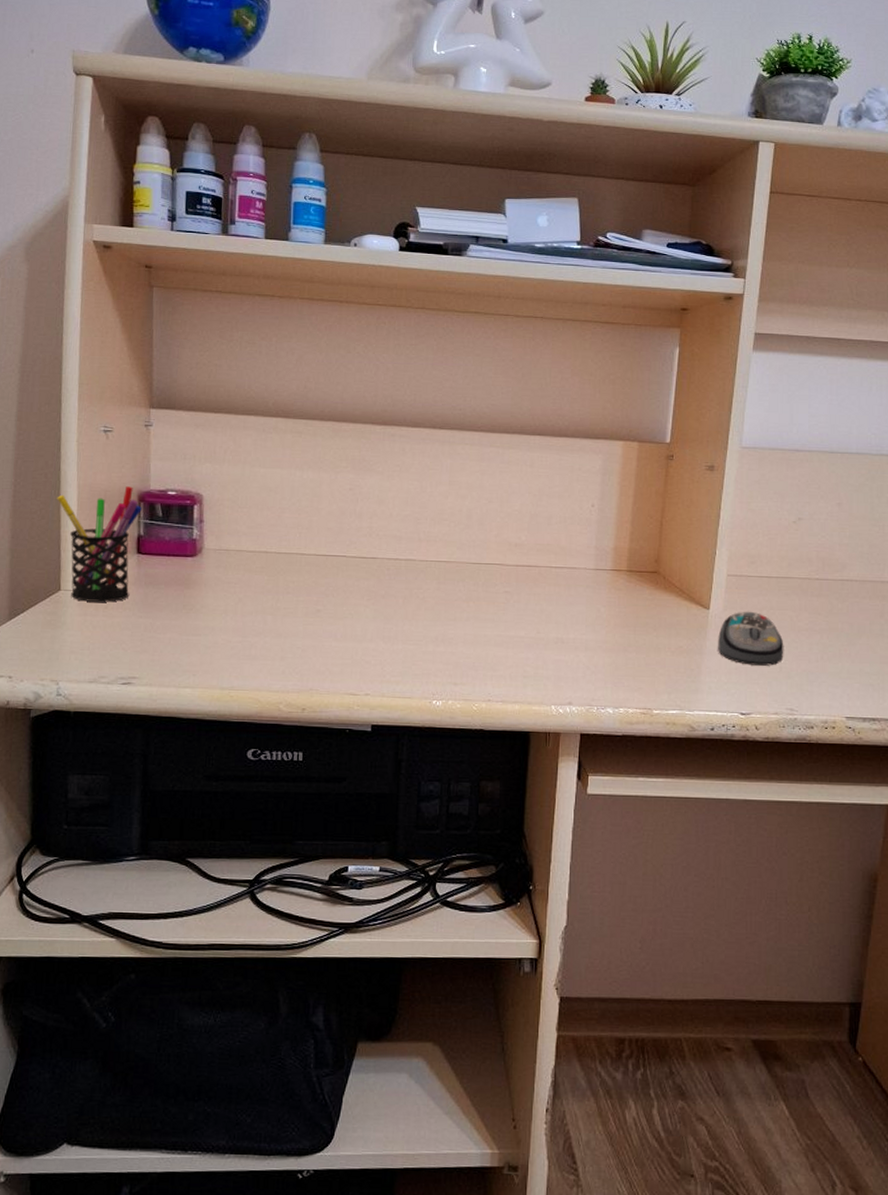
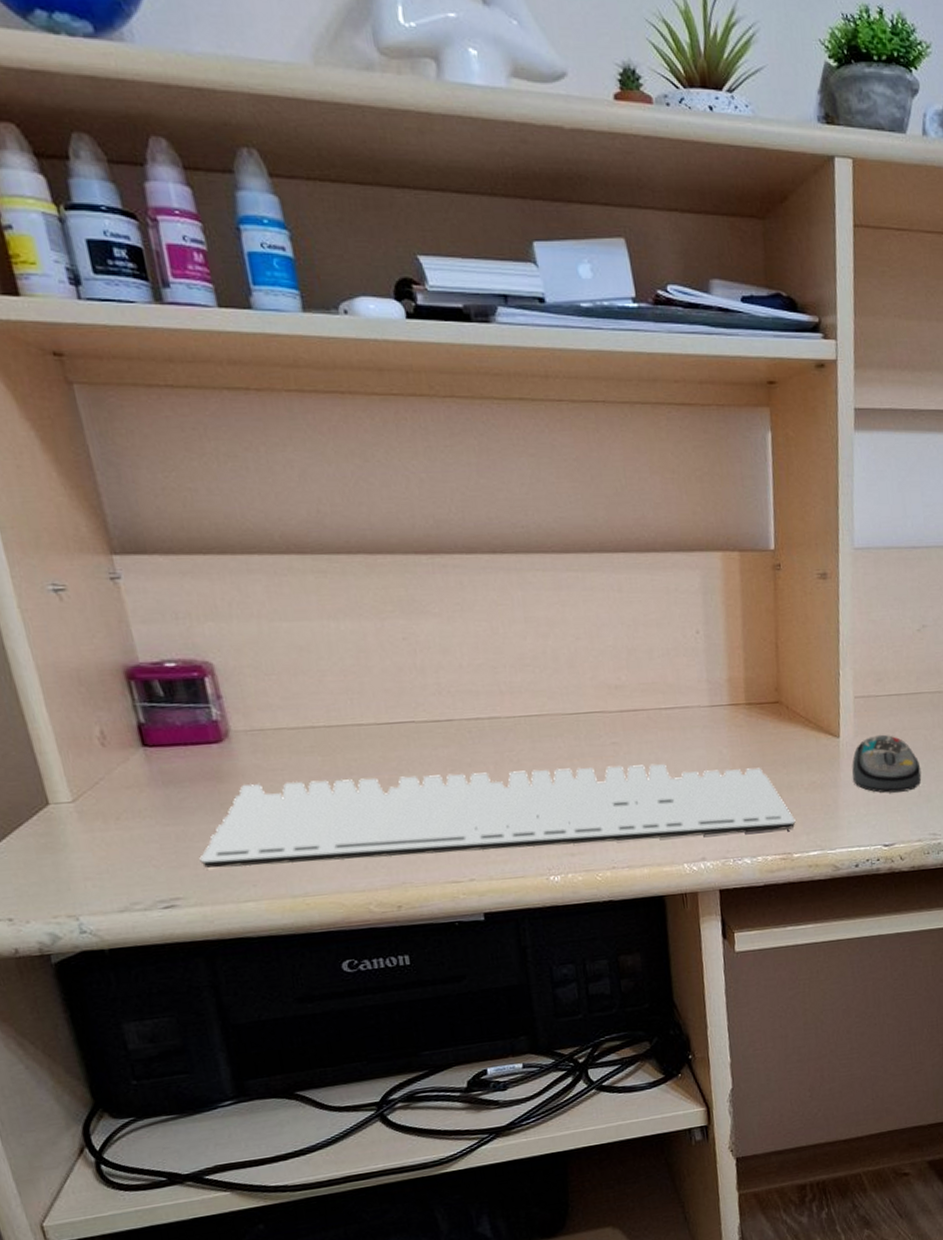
pen holder: present [57,486,142,602] -> none [10,661,146,815]
keyboard: none [158,592,659,687] -> present [199,764,796,868]

